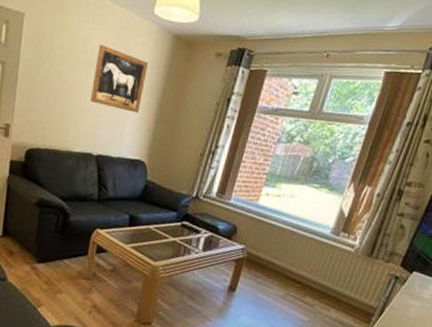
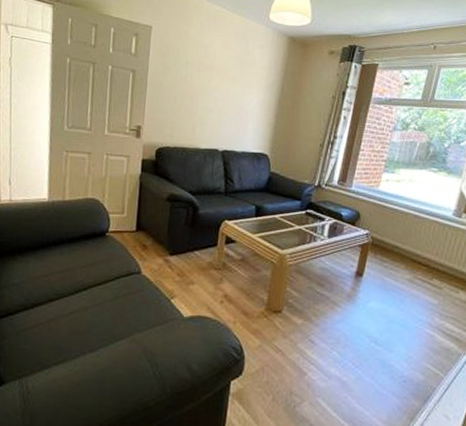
wall art: present [91,44,148,113] -> none [215,49,266,110]

